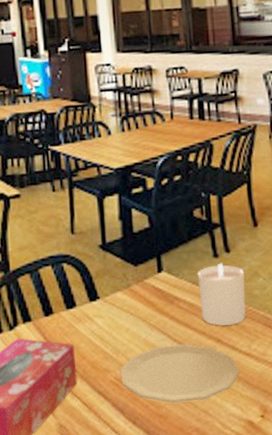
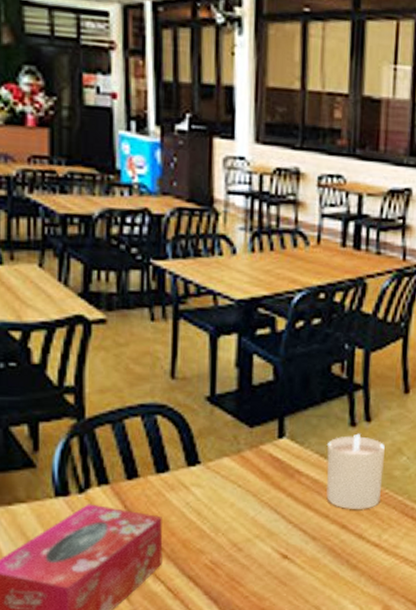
plate: present [120,344,240,403] -> none [218,527,365,595]

